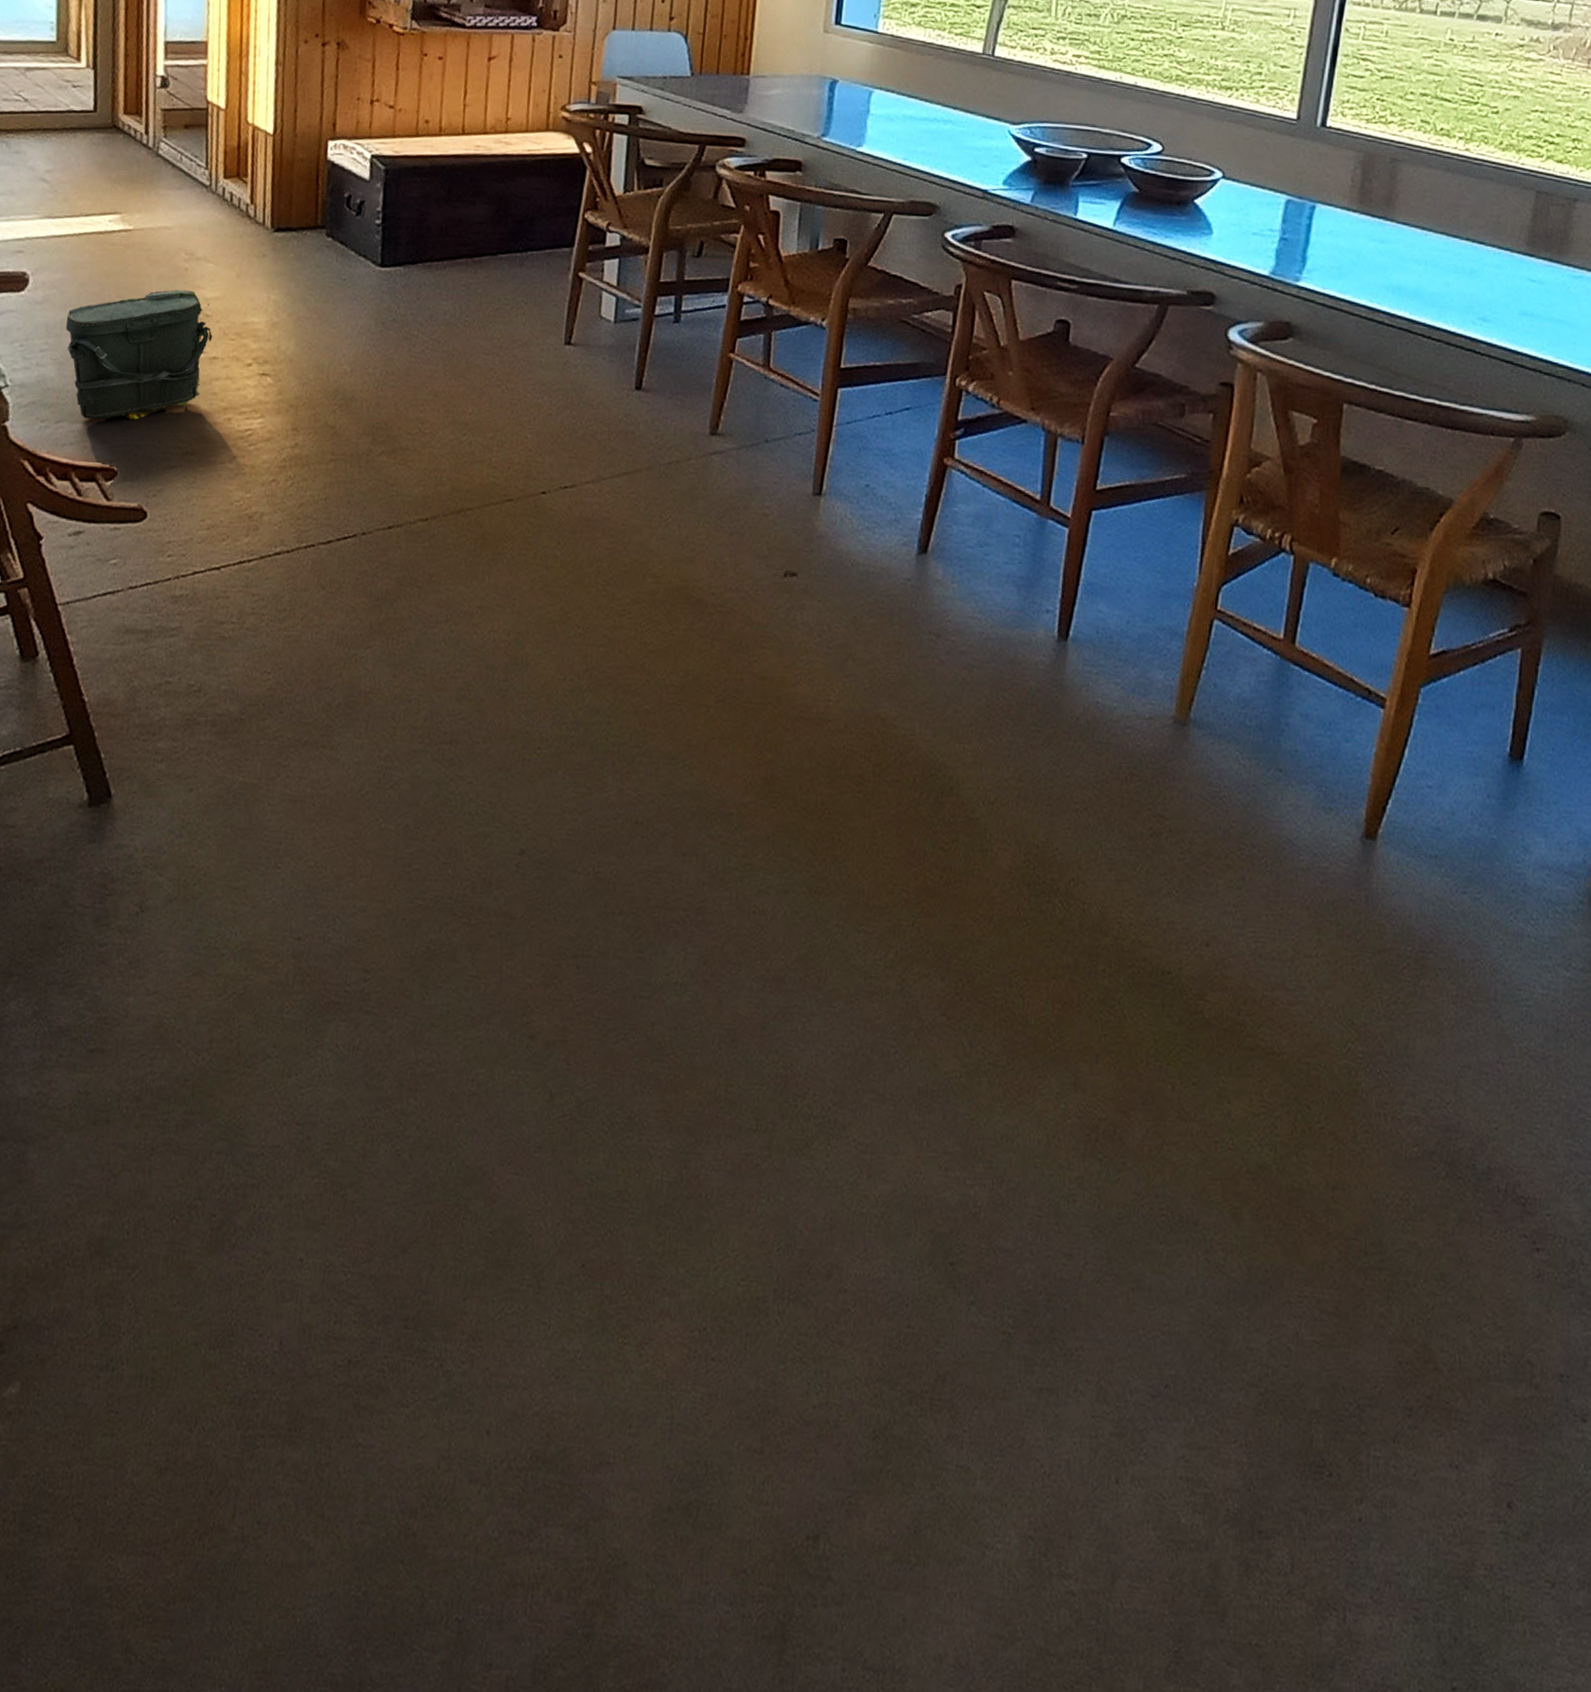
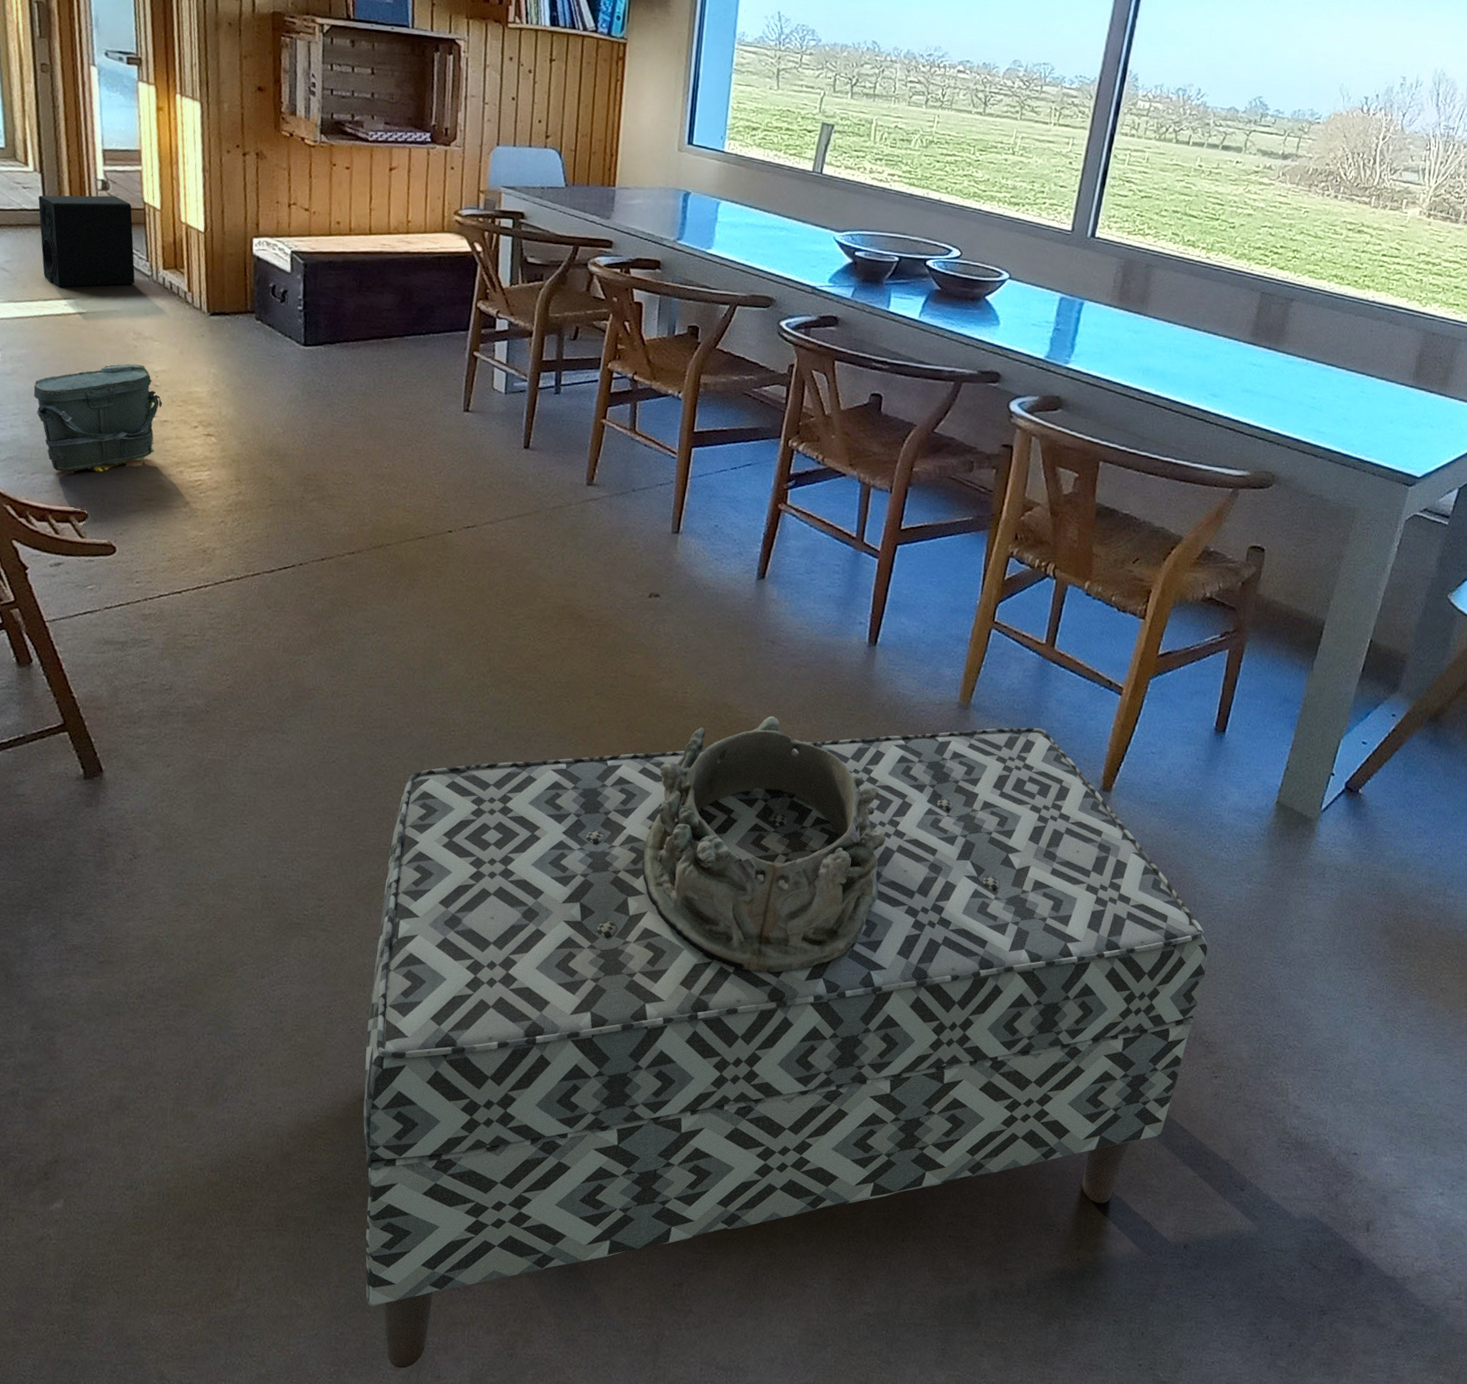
speaker: none [87,93,193,200] -> present [38,195,135,287]
bench: none [398,750,1517,1650] -> present [363,727,1208,1369]
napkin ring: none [771,732,1085,1084] -> present [641,716,886,973]

